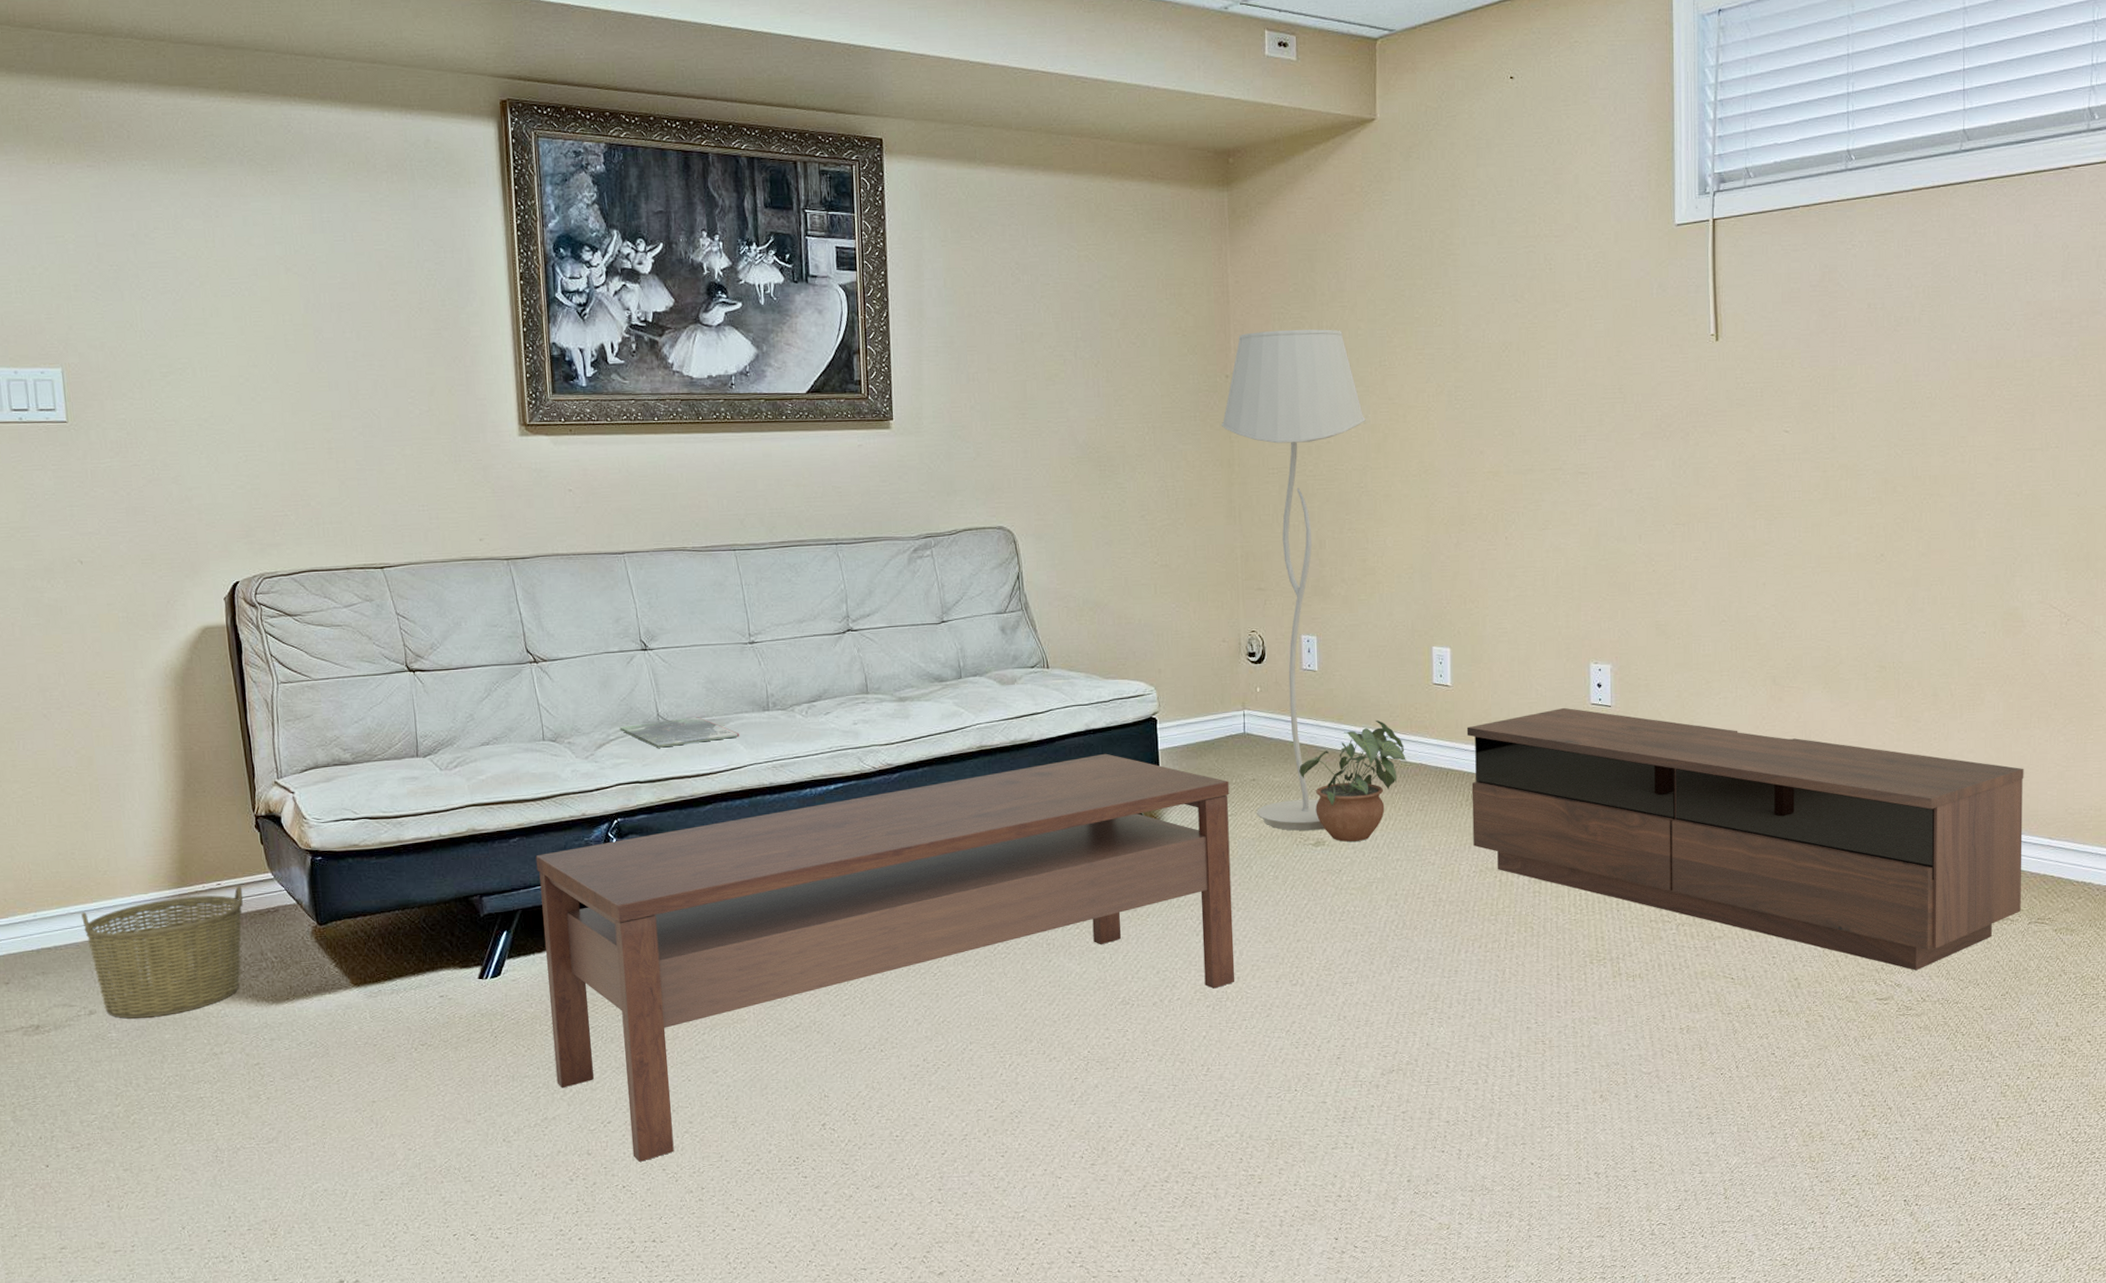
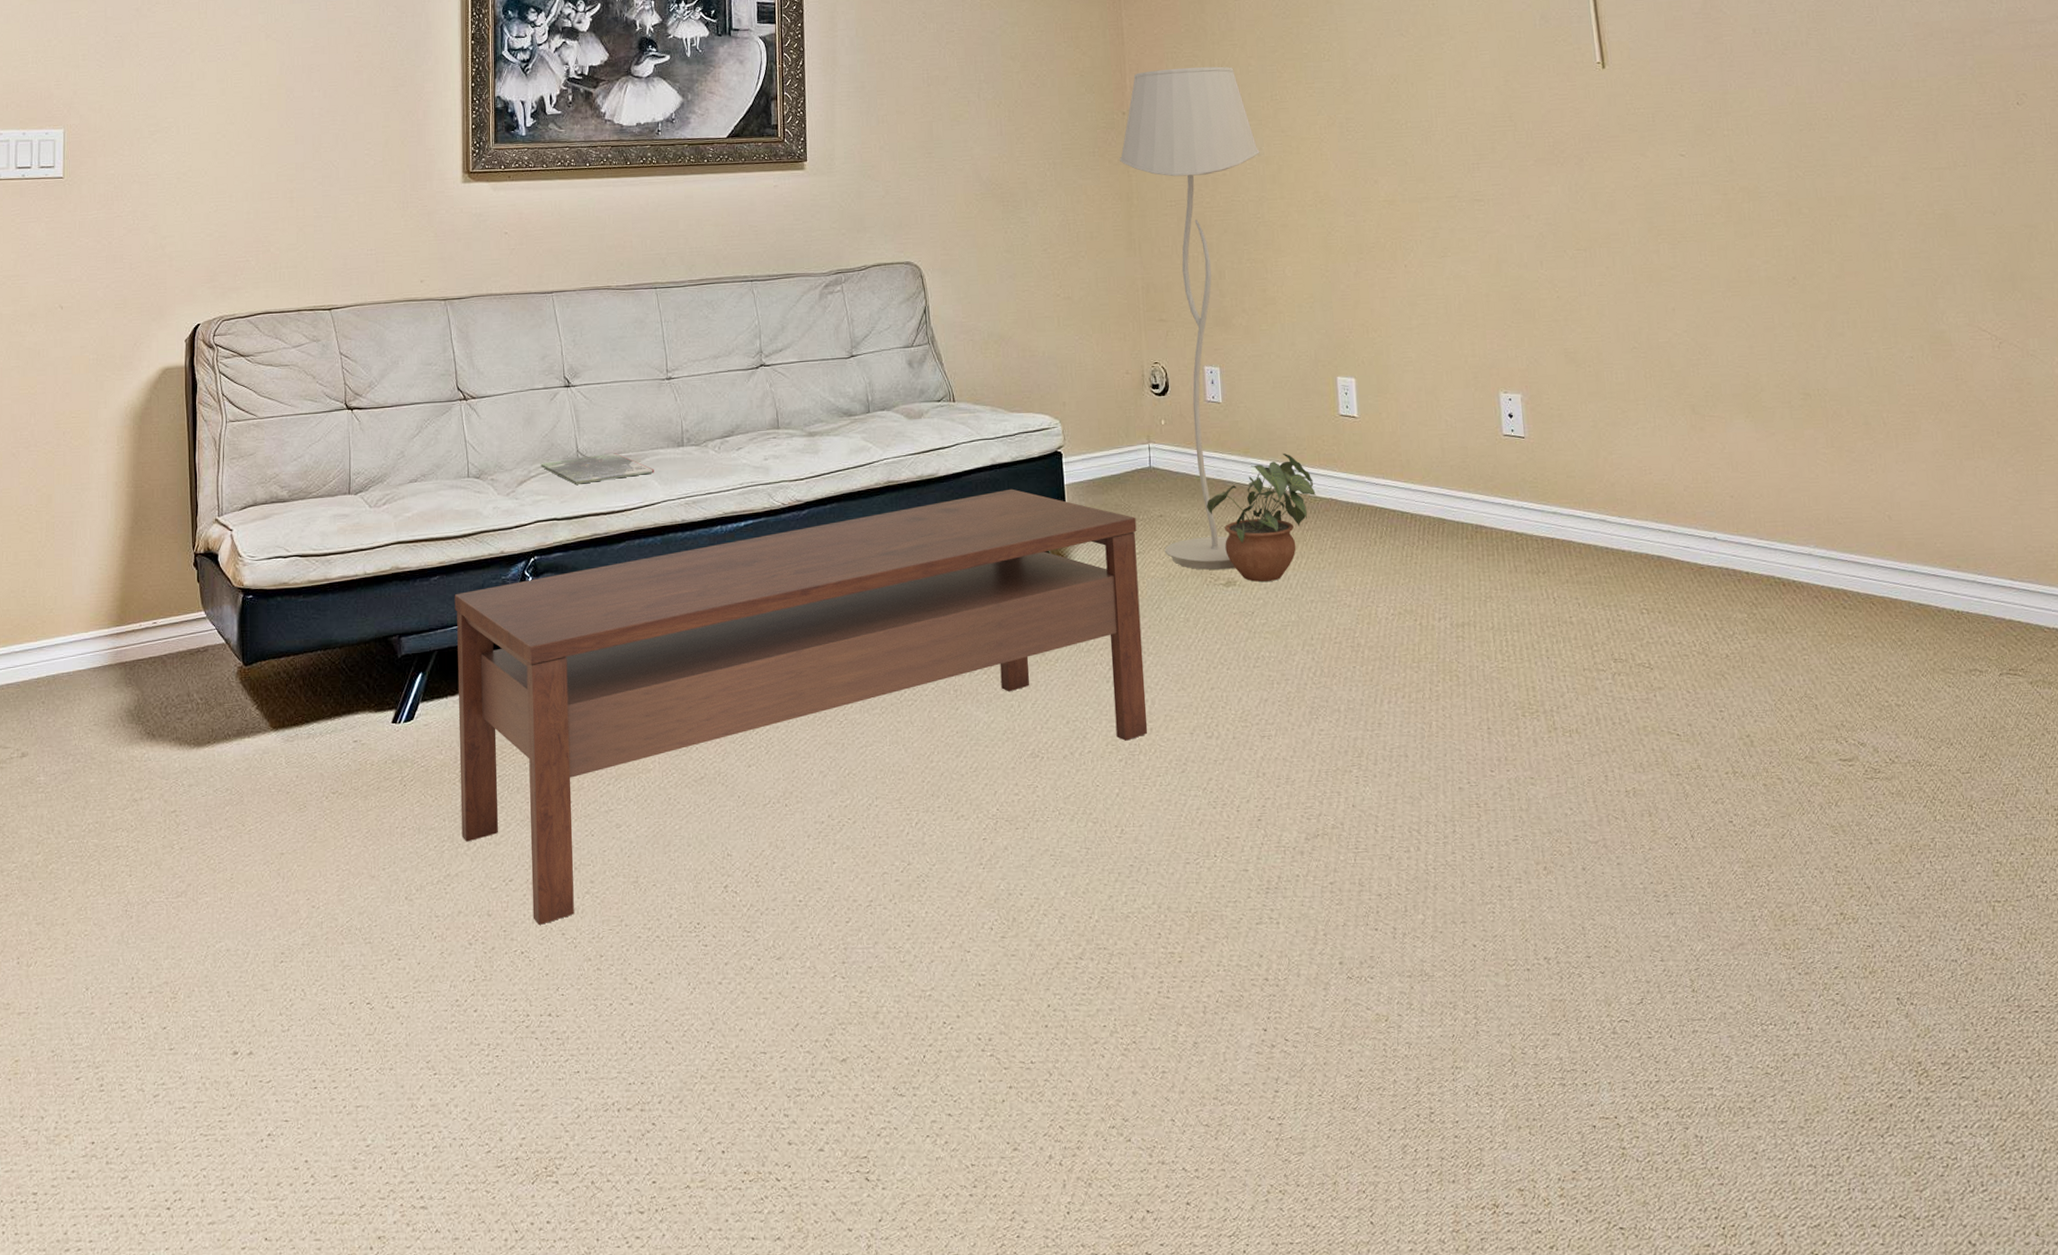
basket: present [81,885,243,1019] -> none [25,624,176,762]
tv stand: present [1466,707,2024,971] -> none [1376,439,1989,728]

